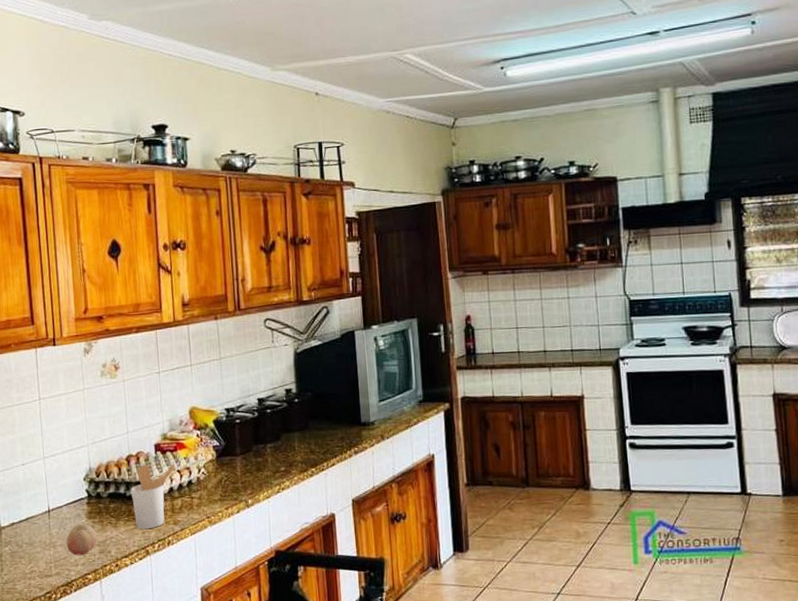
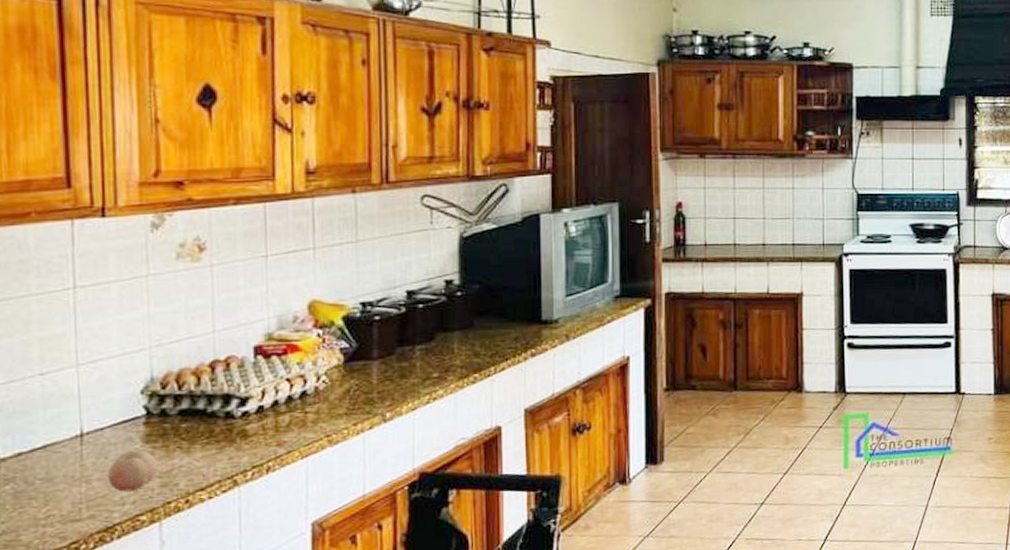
utensil holder: present [131,464,177,530] -> none [215,371,286,455]

